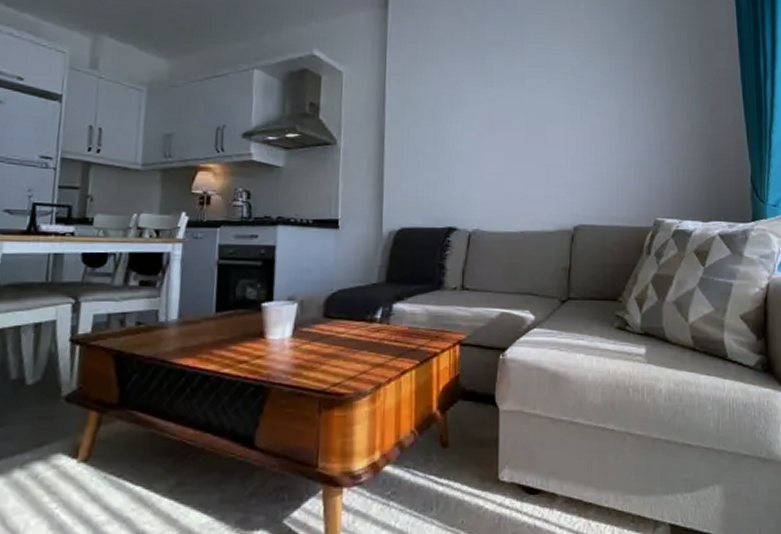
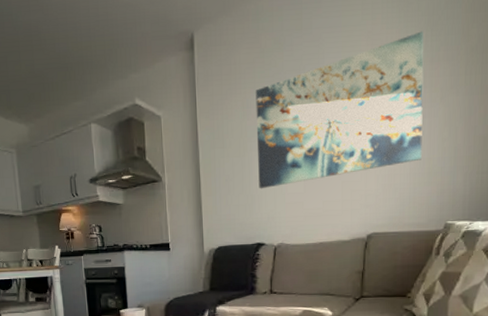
wall art: none [453,26,628,165] -> present [256,31,424,189]

